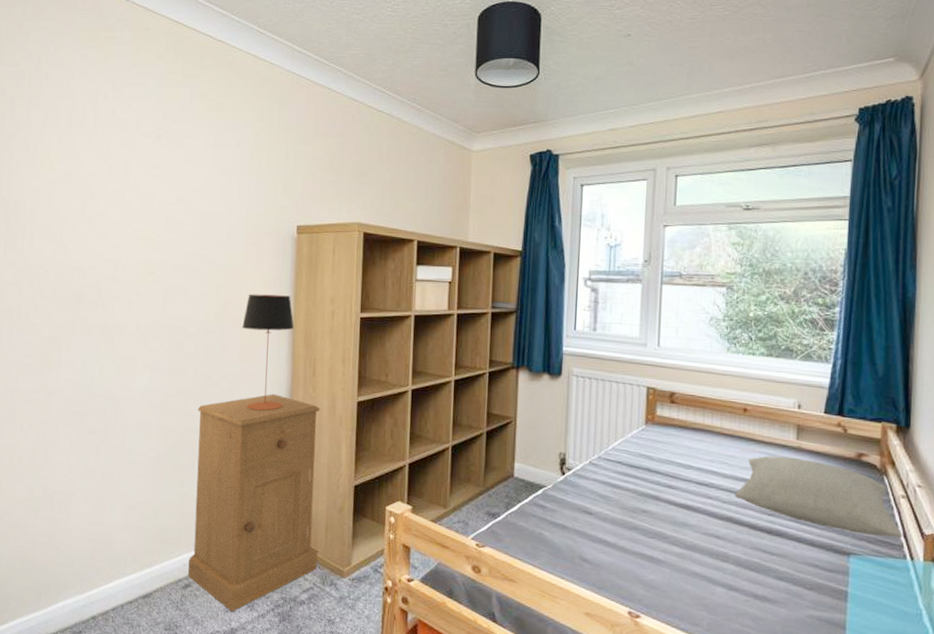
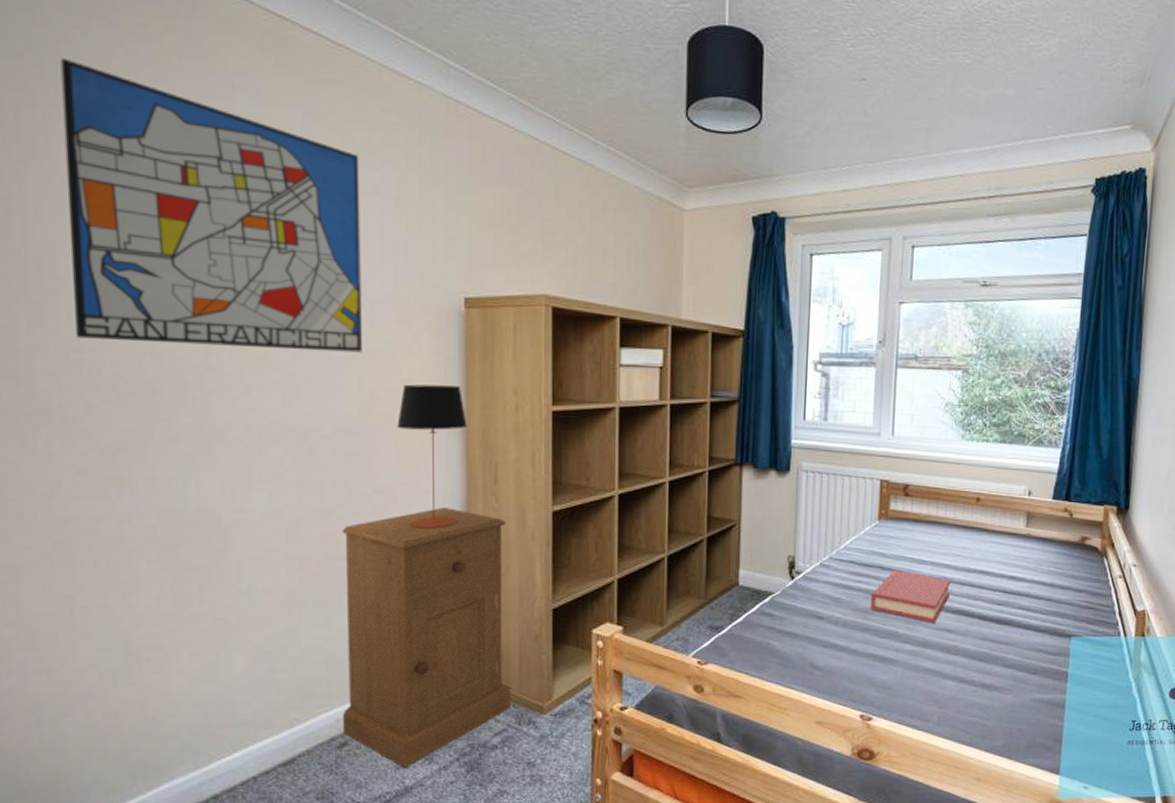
wall art: none [33,63,227,269] -> present [60,57,362,353]
hardback book: none [638,473,718,528] -> present [871,570,951,623]
pillow: present [735,456,903,539] -> none [966,545,1118,617]

